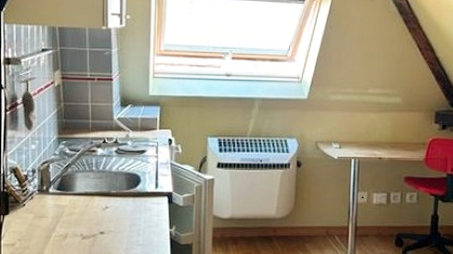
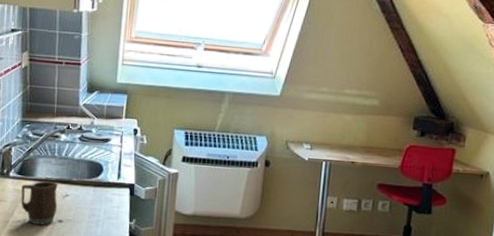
mug: none [62,195,98,238] -> present [21,181,58,225]

